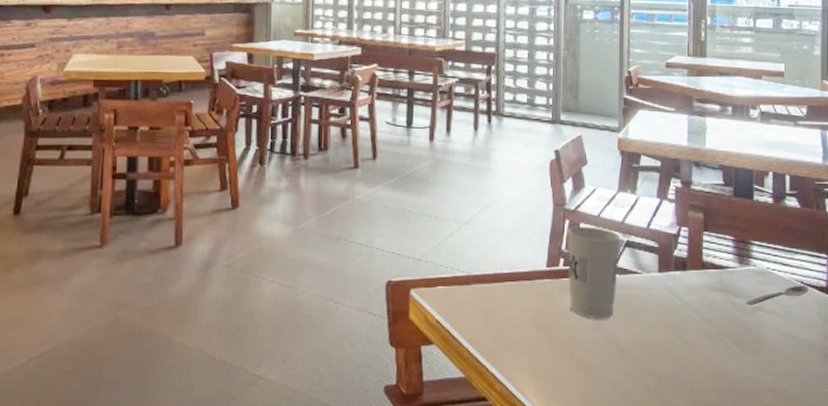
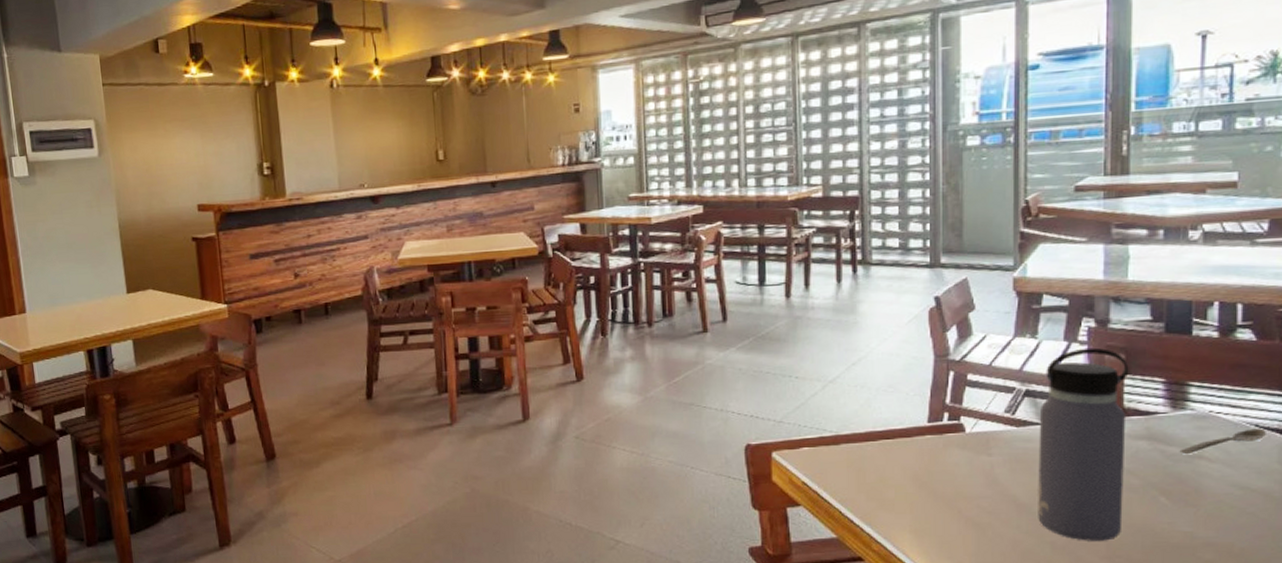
cup: present [567,226,621,320] -> none [952,376,1019,475]
water bottle: none [635,205,707,385] -> present [1038,347,1129,541]

